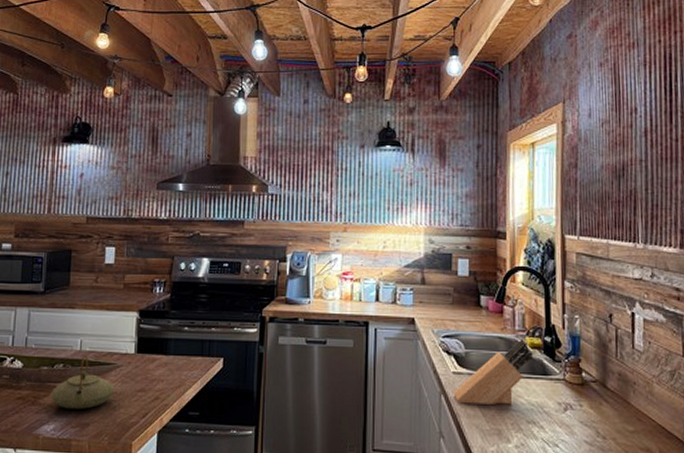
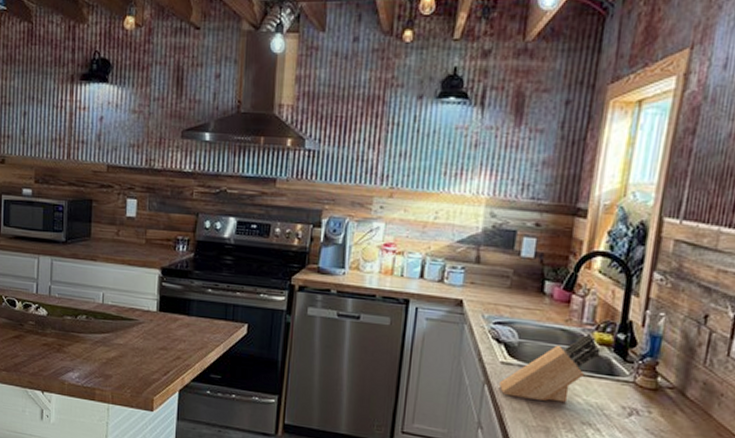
teapot: present [49,354,115,409] -> none [74,308,137,361]

